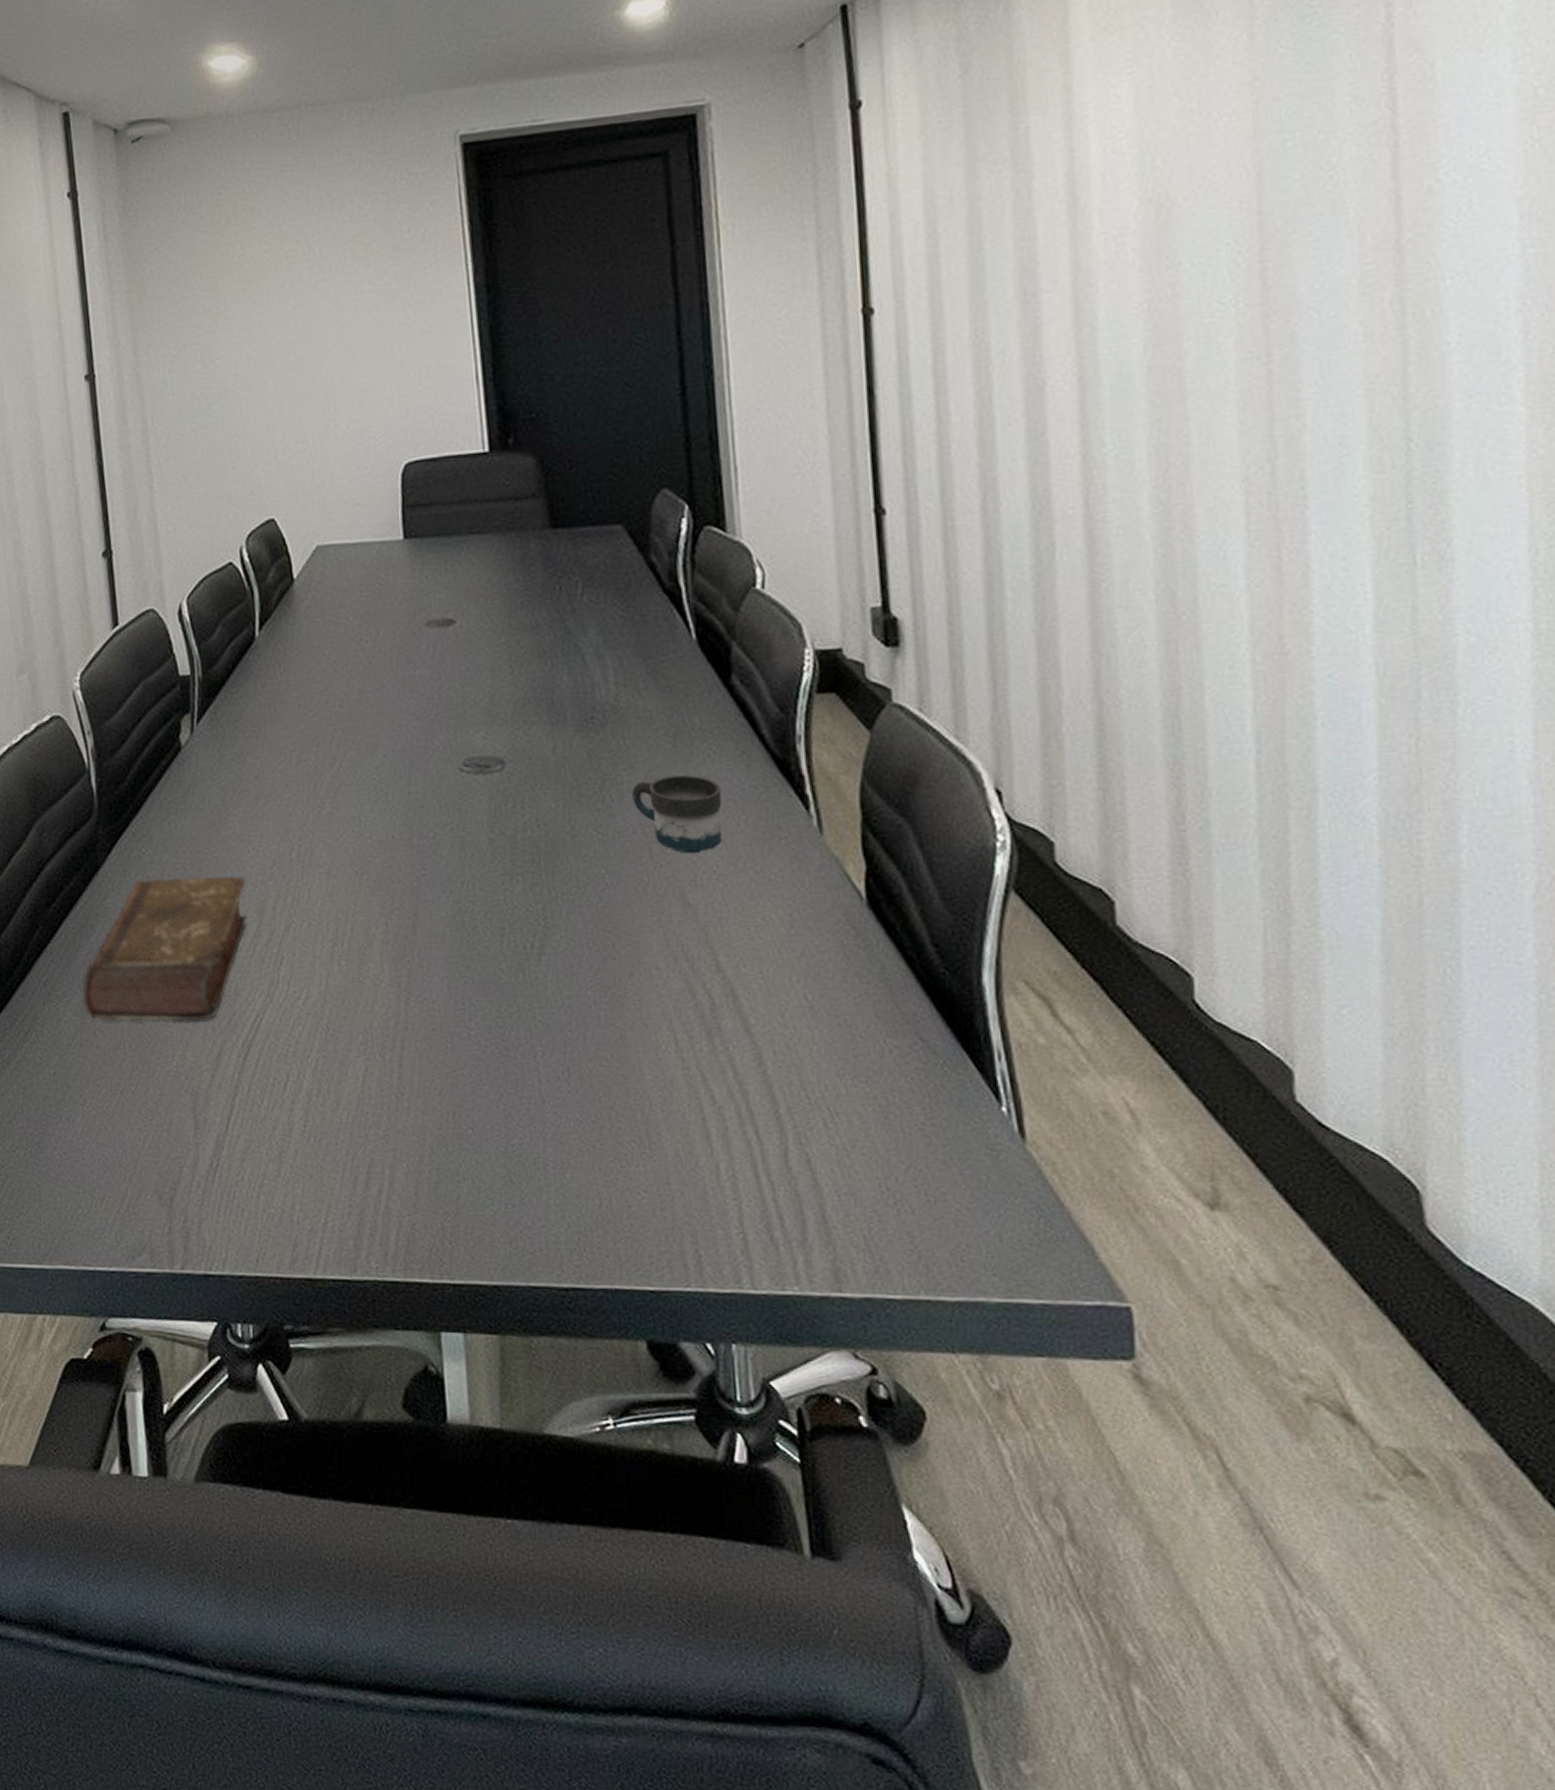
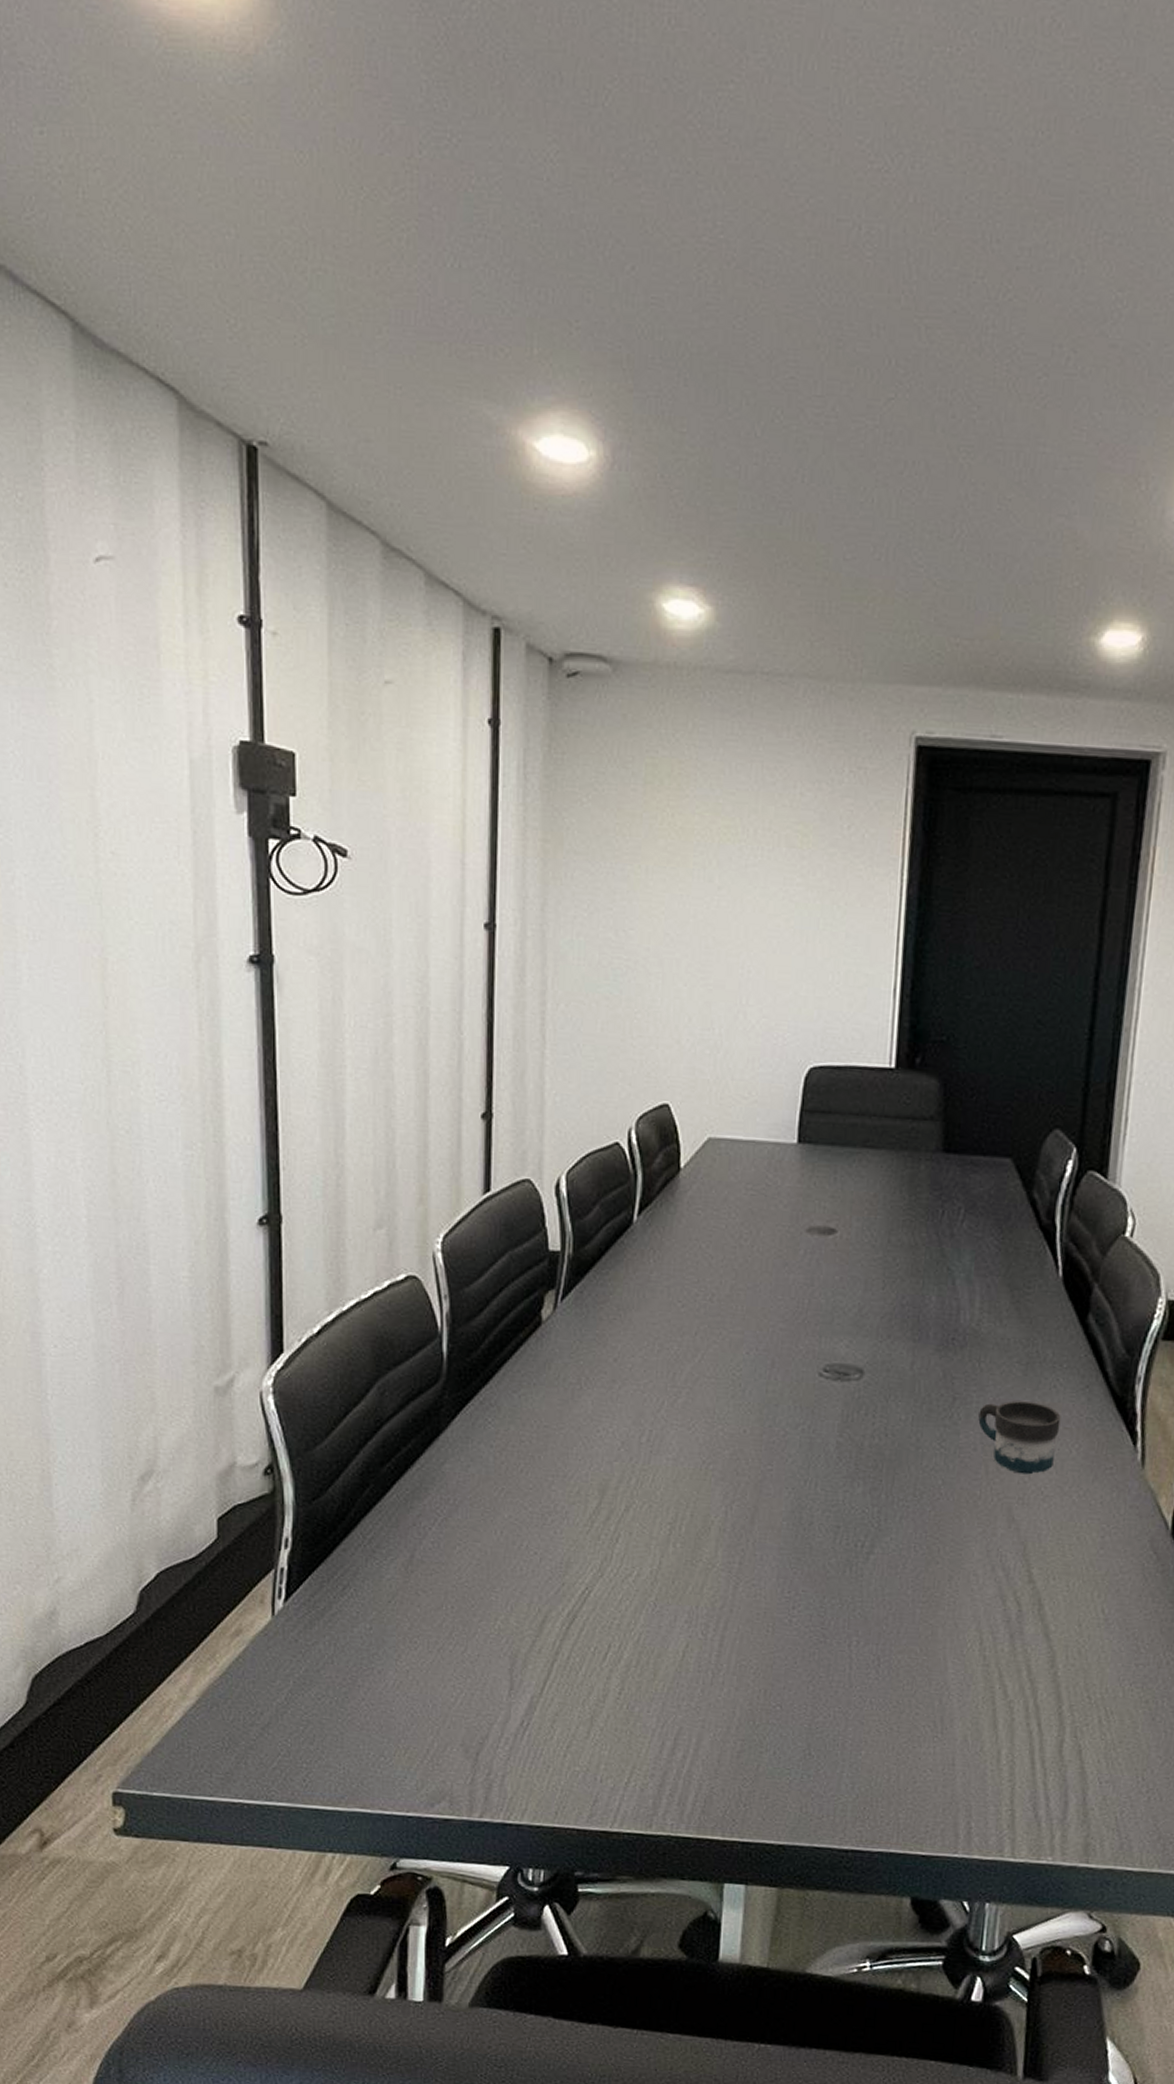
book: present [83,876,247,1021] -> none [409,1448,591,1589]

